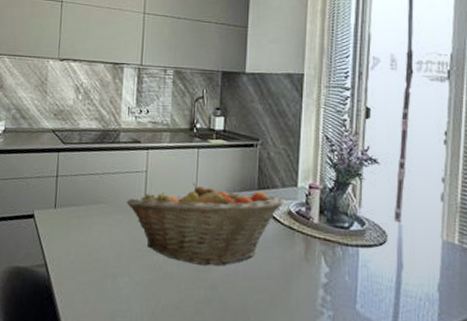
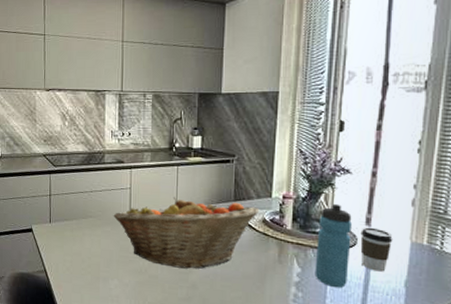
water bottle: none [343,195,381,292] -> present [314,203,352,288]
coffee cup: none [390,222,424,274] -> present [360,227,393,272]

